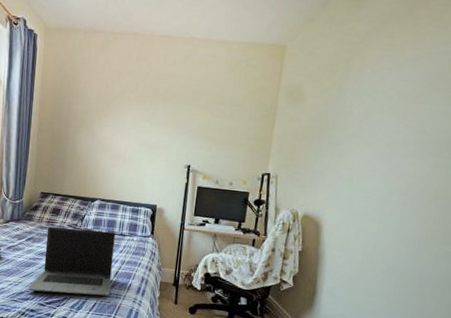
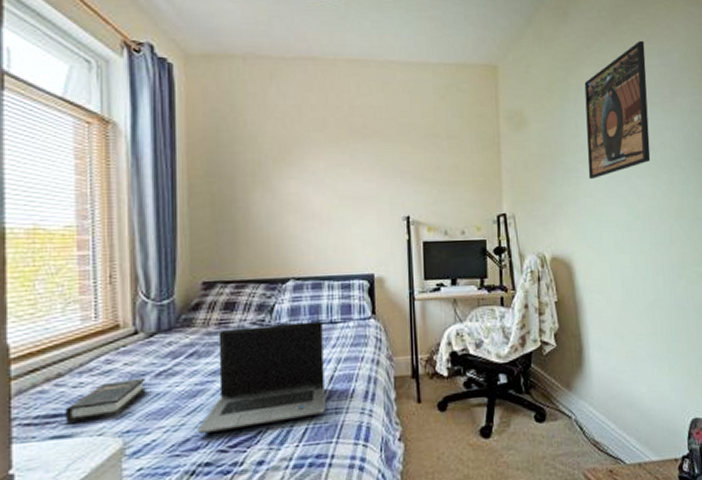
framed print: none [352,26,441,153] -> present [584,40,651,179]

